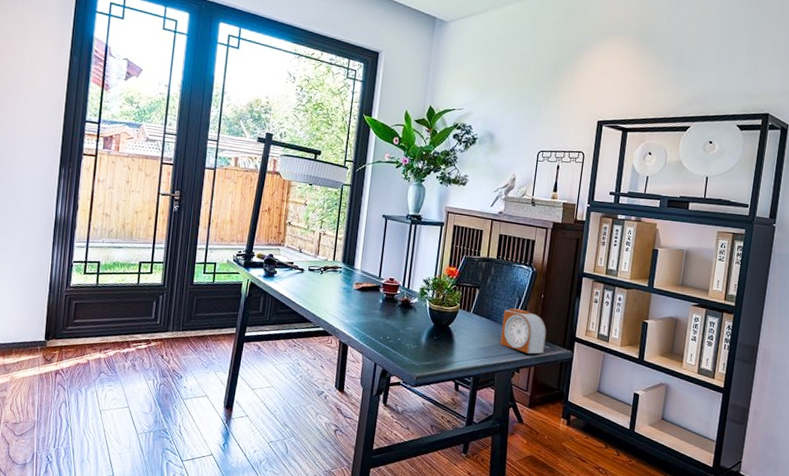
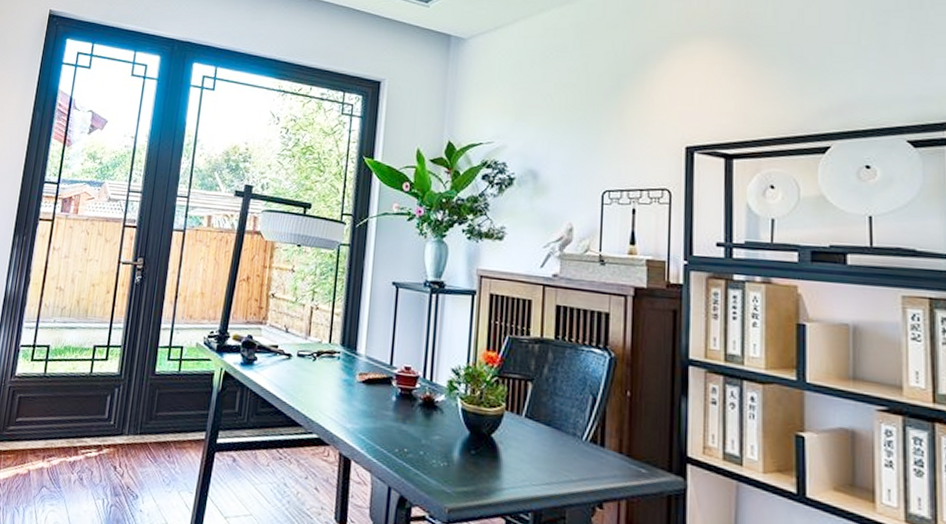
alarm clock: present [500,308,547,354] -> none [570,410,641,481]

